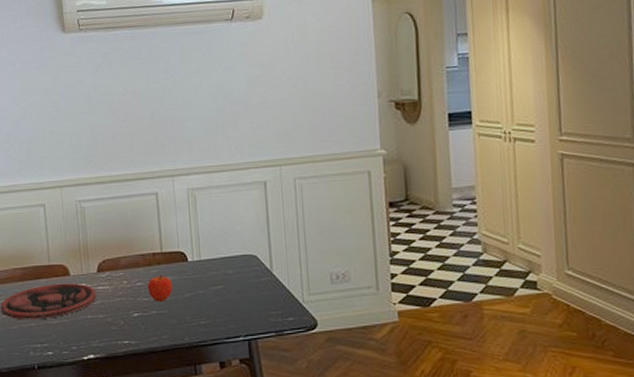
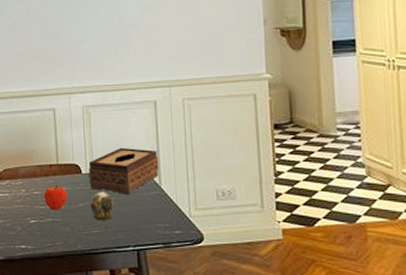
tissue box: none [195,231,270,282] -> present [88,147,159,194]
decorative egg: none [197,281,222,310] -> present [90,193,113,220]

